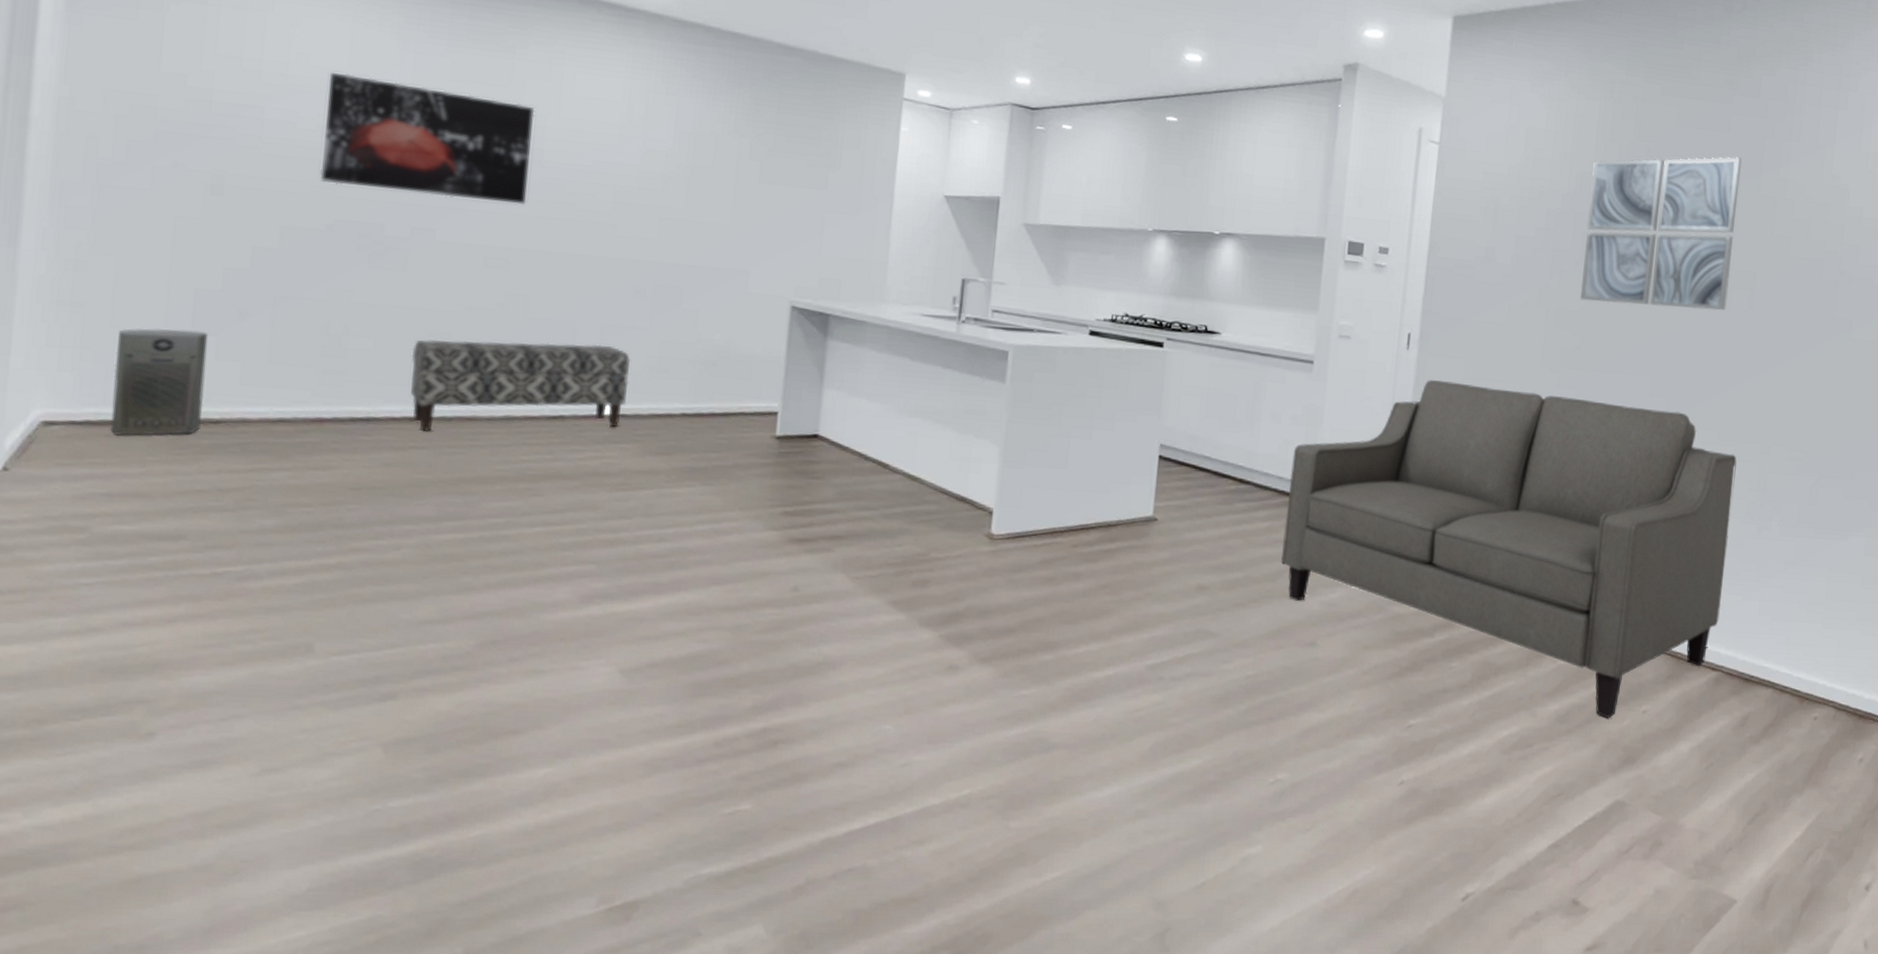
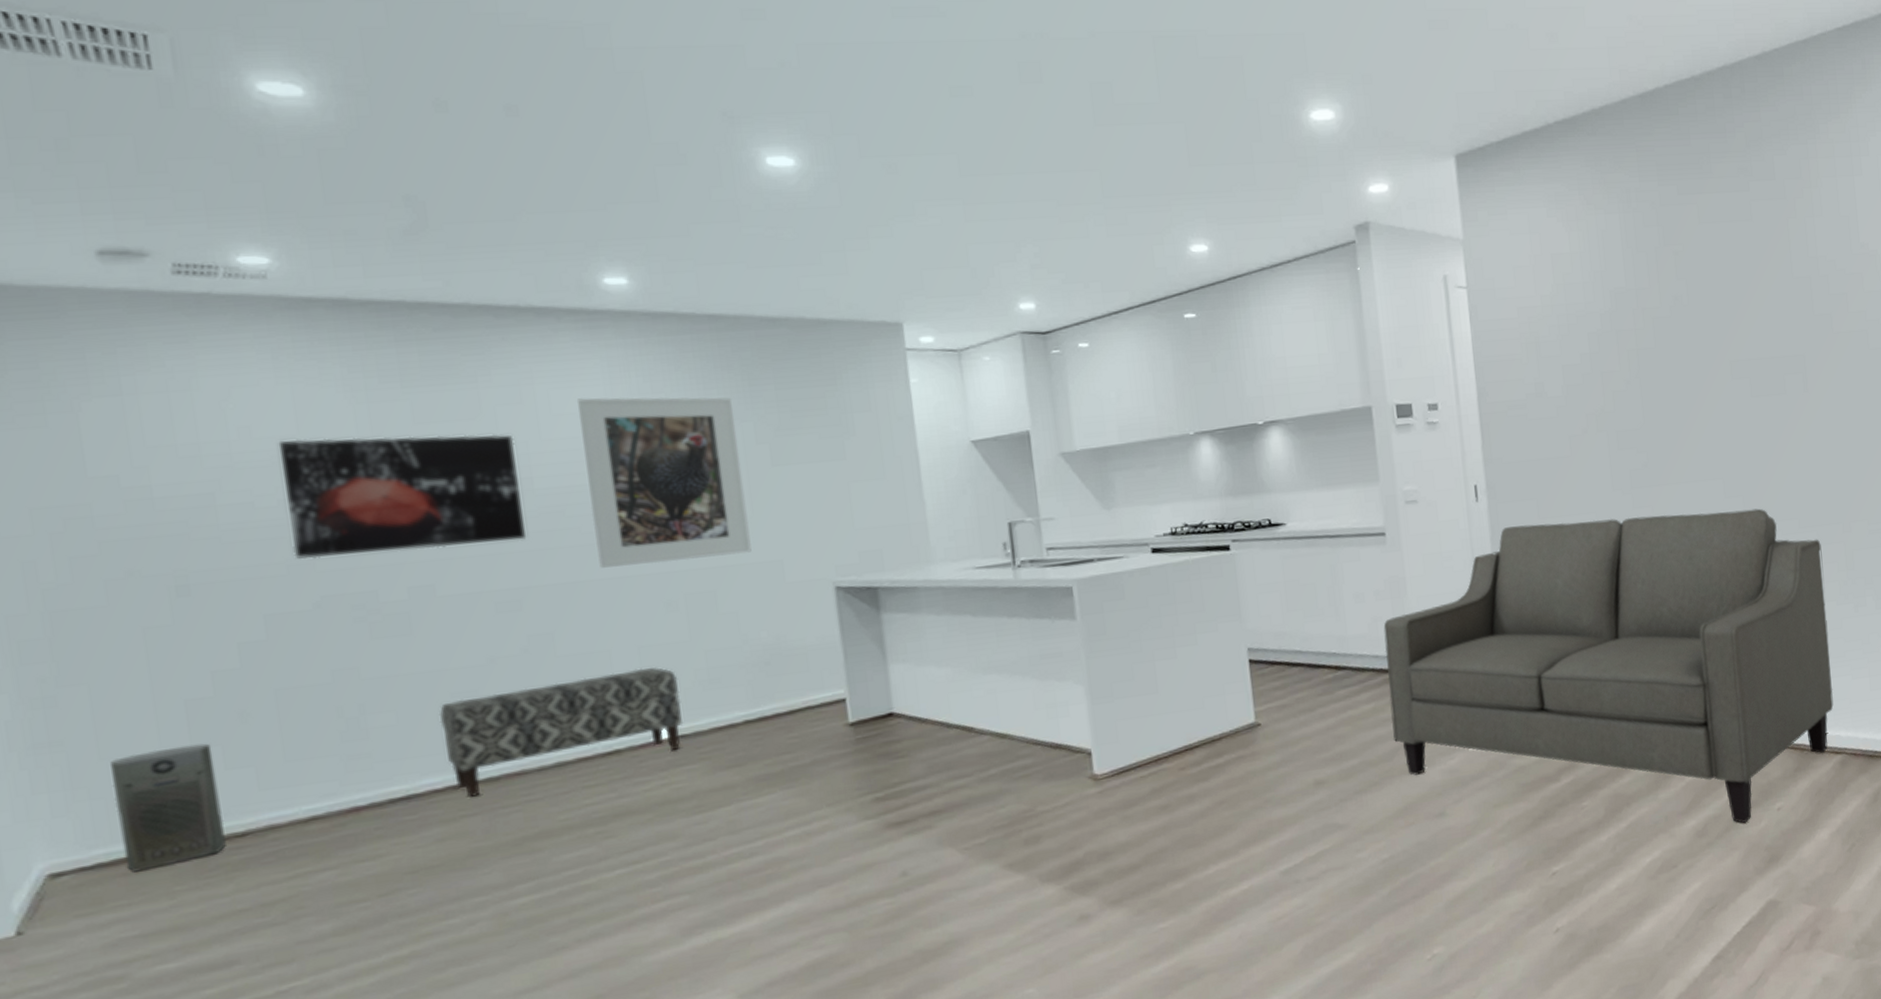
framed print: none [584,86,736,258] -> present [578,397,752,568]
wall art: present [1580,157,1742,311] -> none [1624,243,1782,417]

